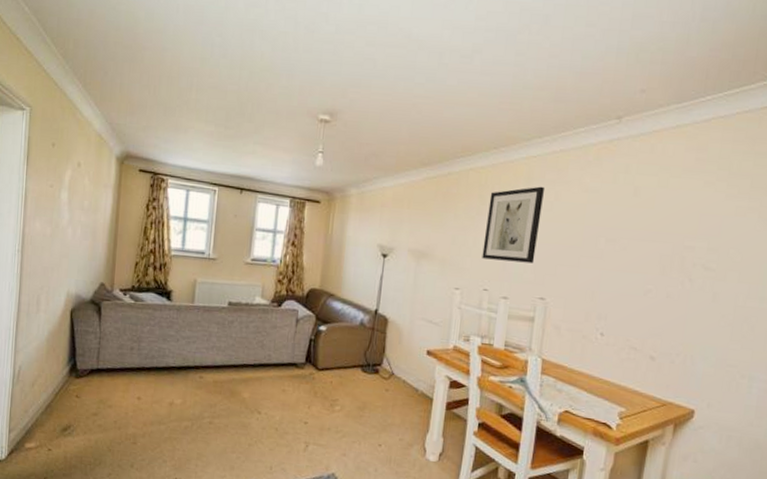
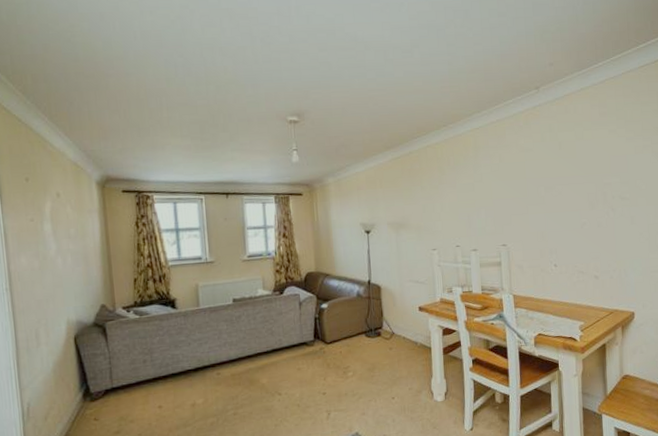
wall art: present [482,186,546,264] -> none [447,152,493,220]

